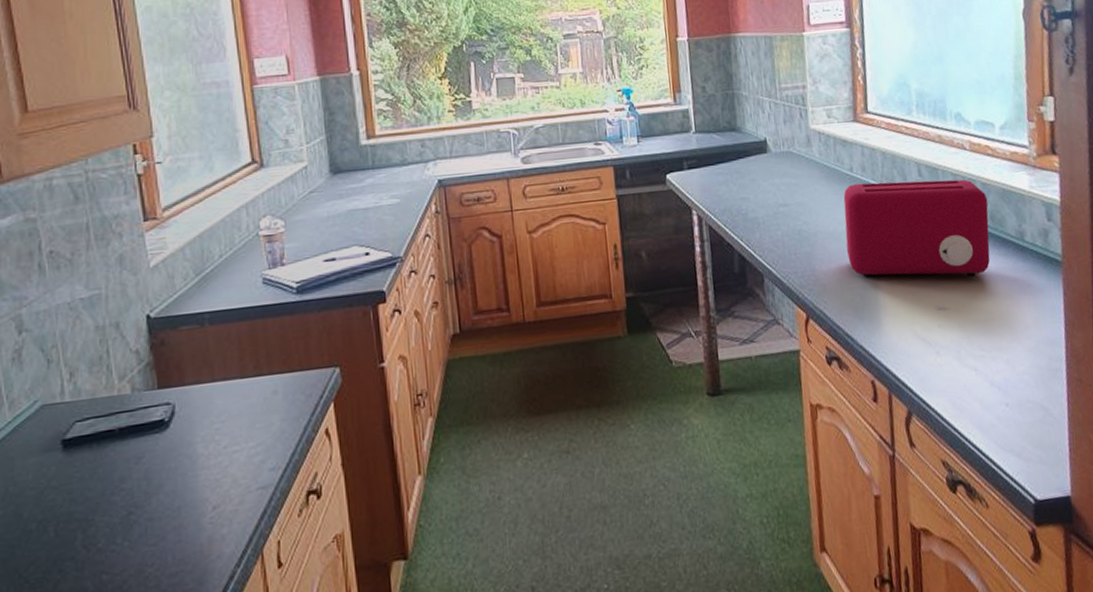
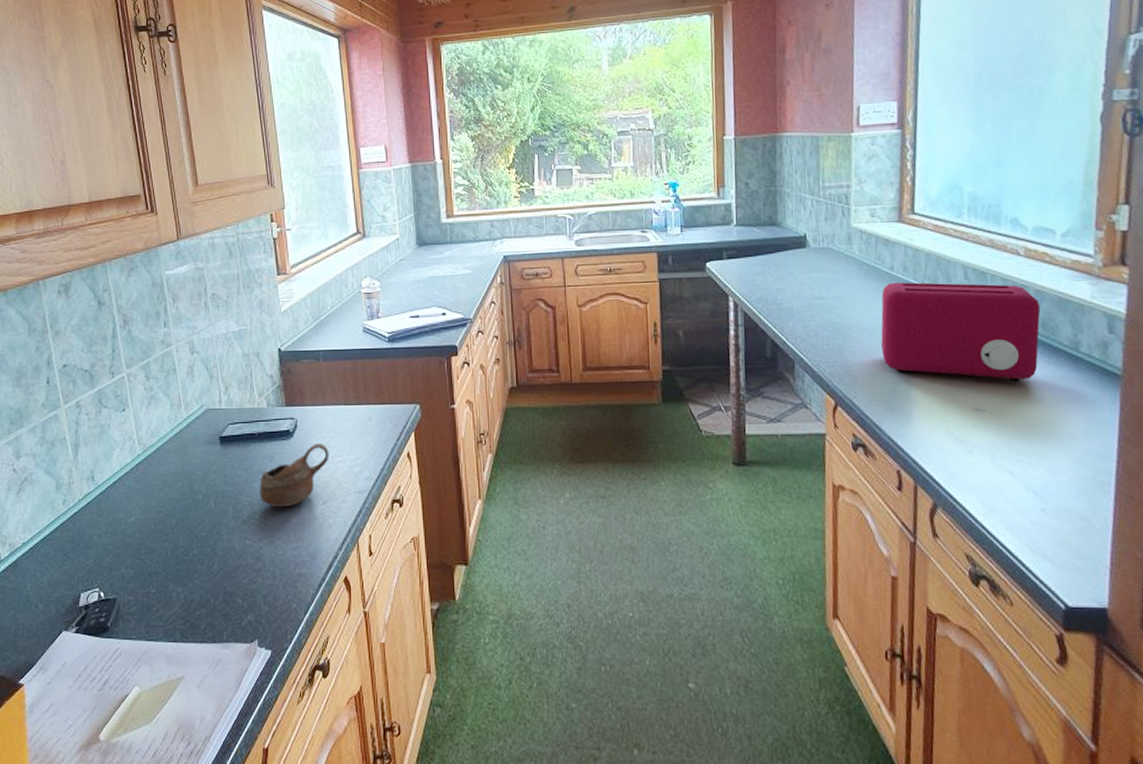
cup: none [121,431,221,524] -> present [259,443,329,508]

